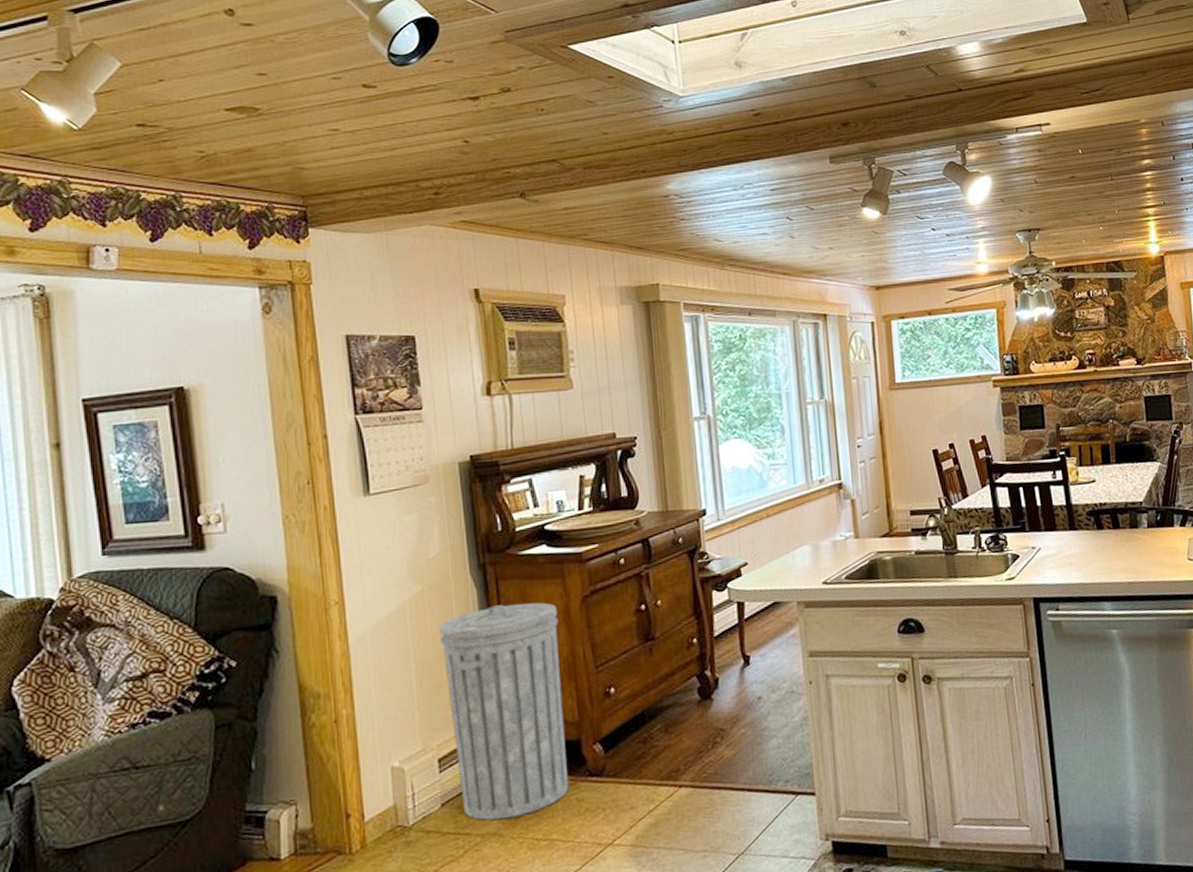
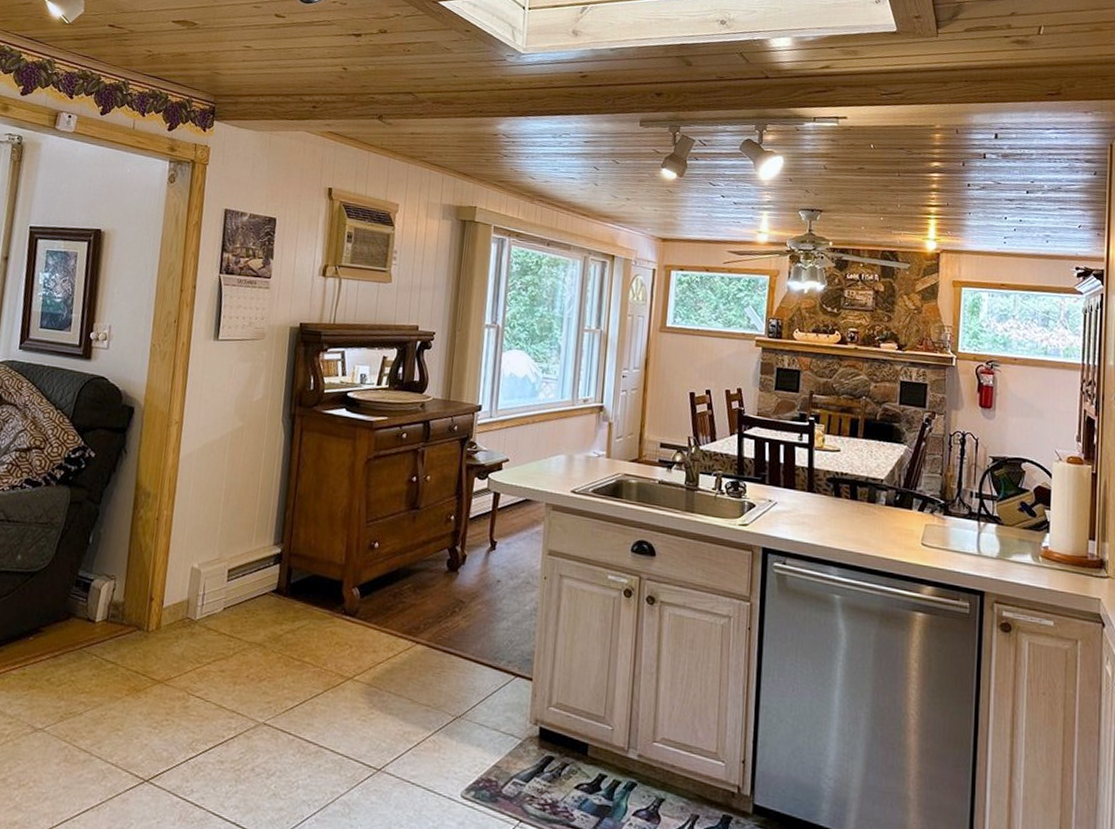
trash can: present [439,602,569,821] -> none [239,451,345,635]

